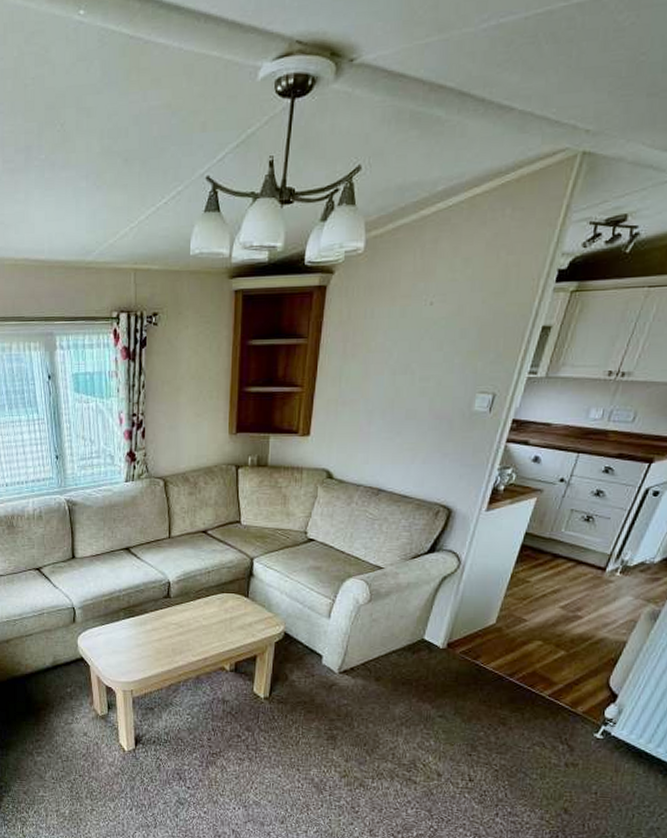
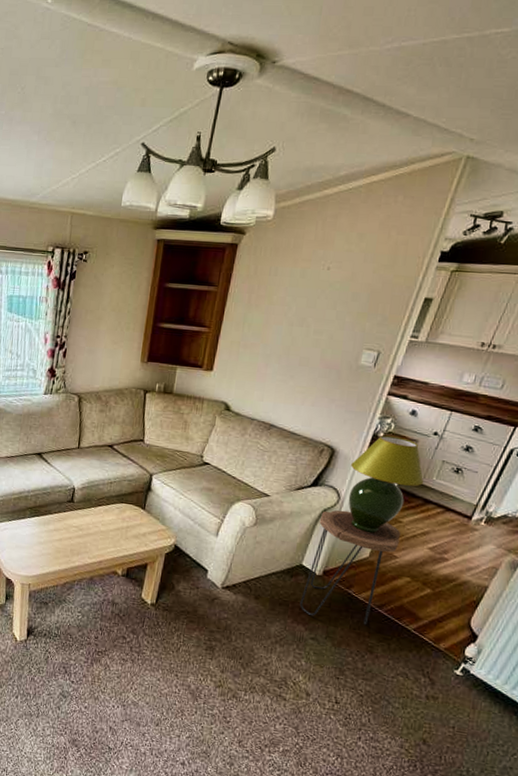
side table: none [424,575,530,697] -> present [299,510,401,625]
table lamp: none [469,488,552,598] -> present [348,435,424,534]

